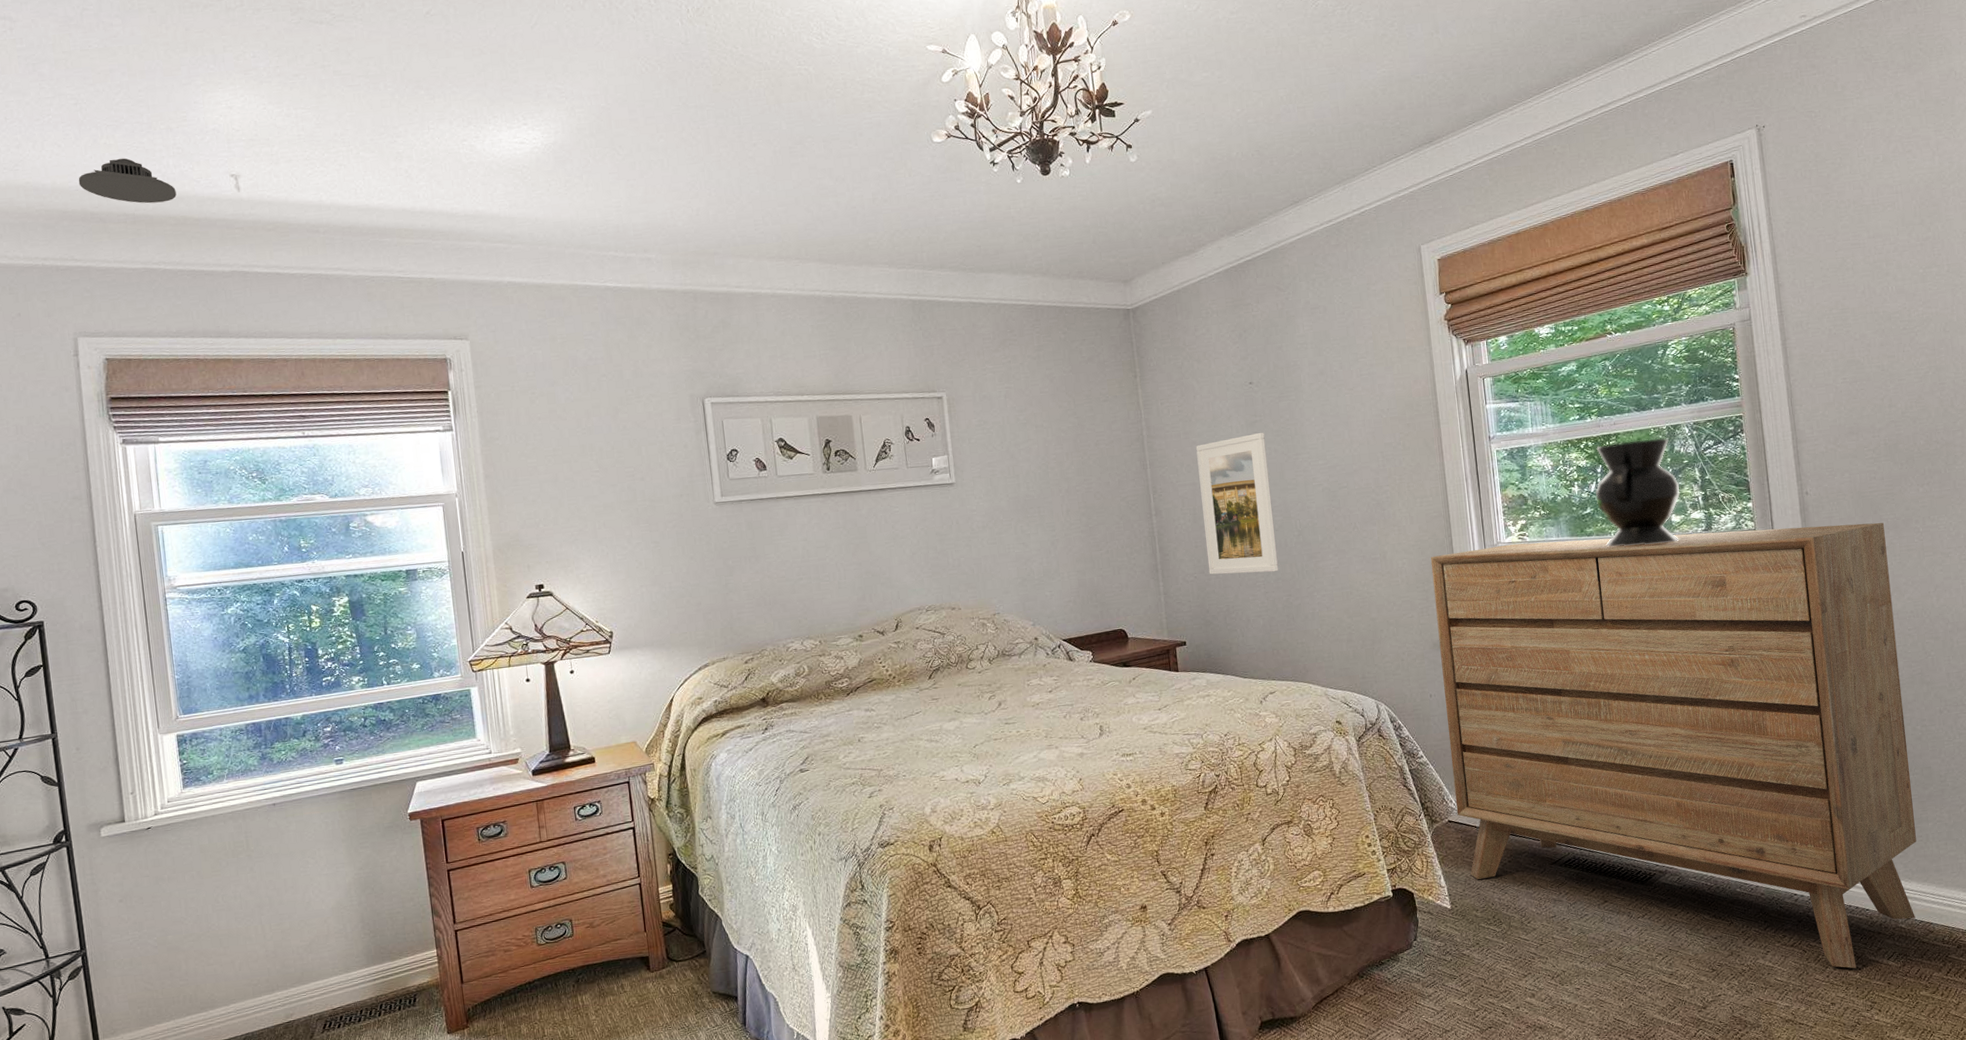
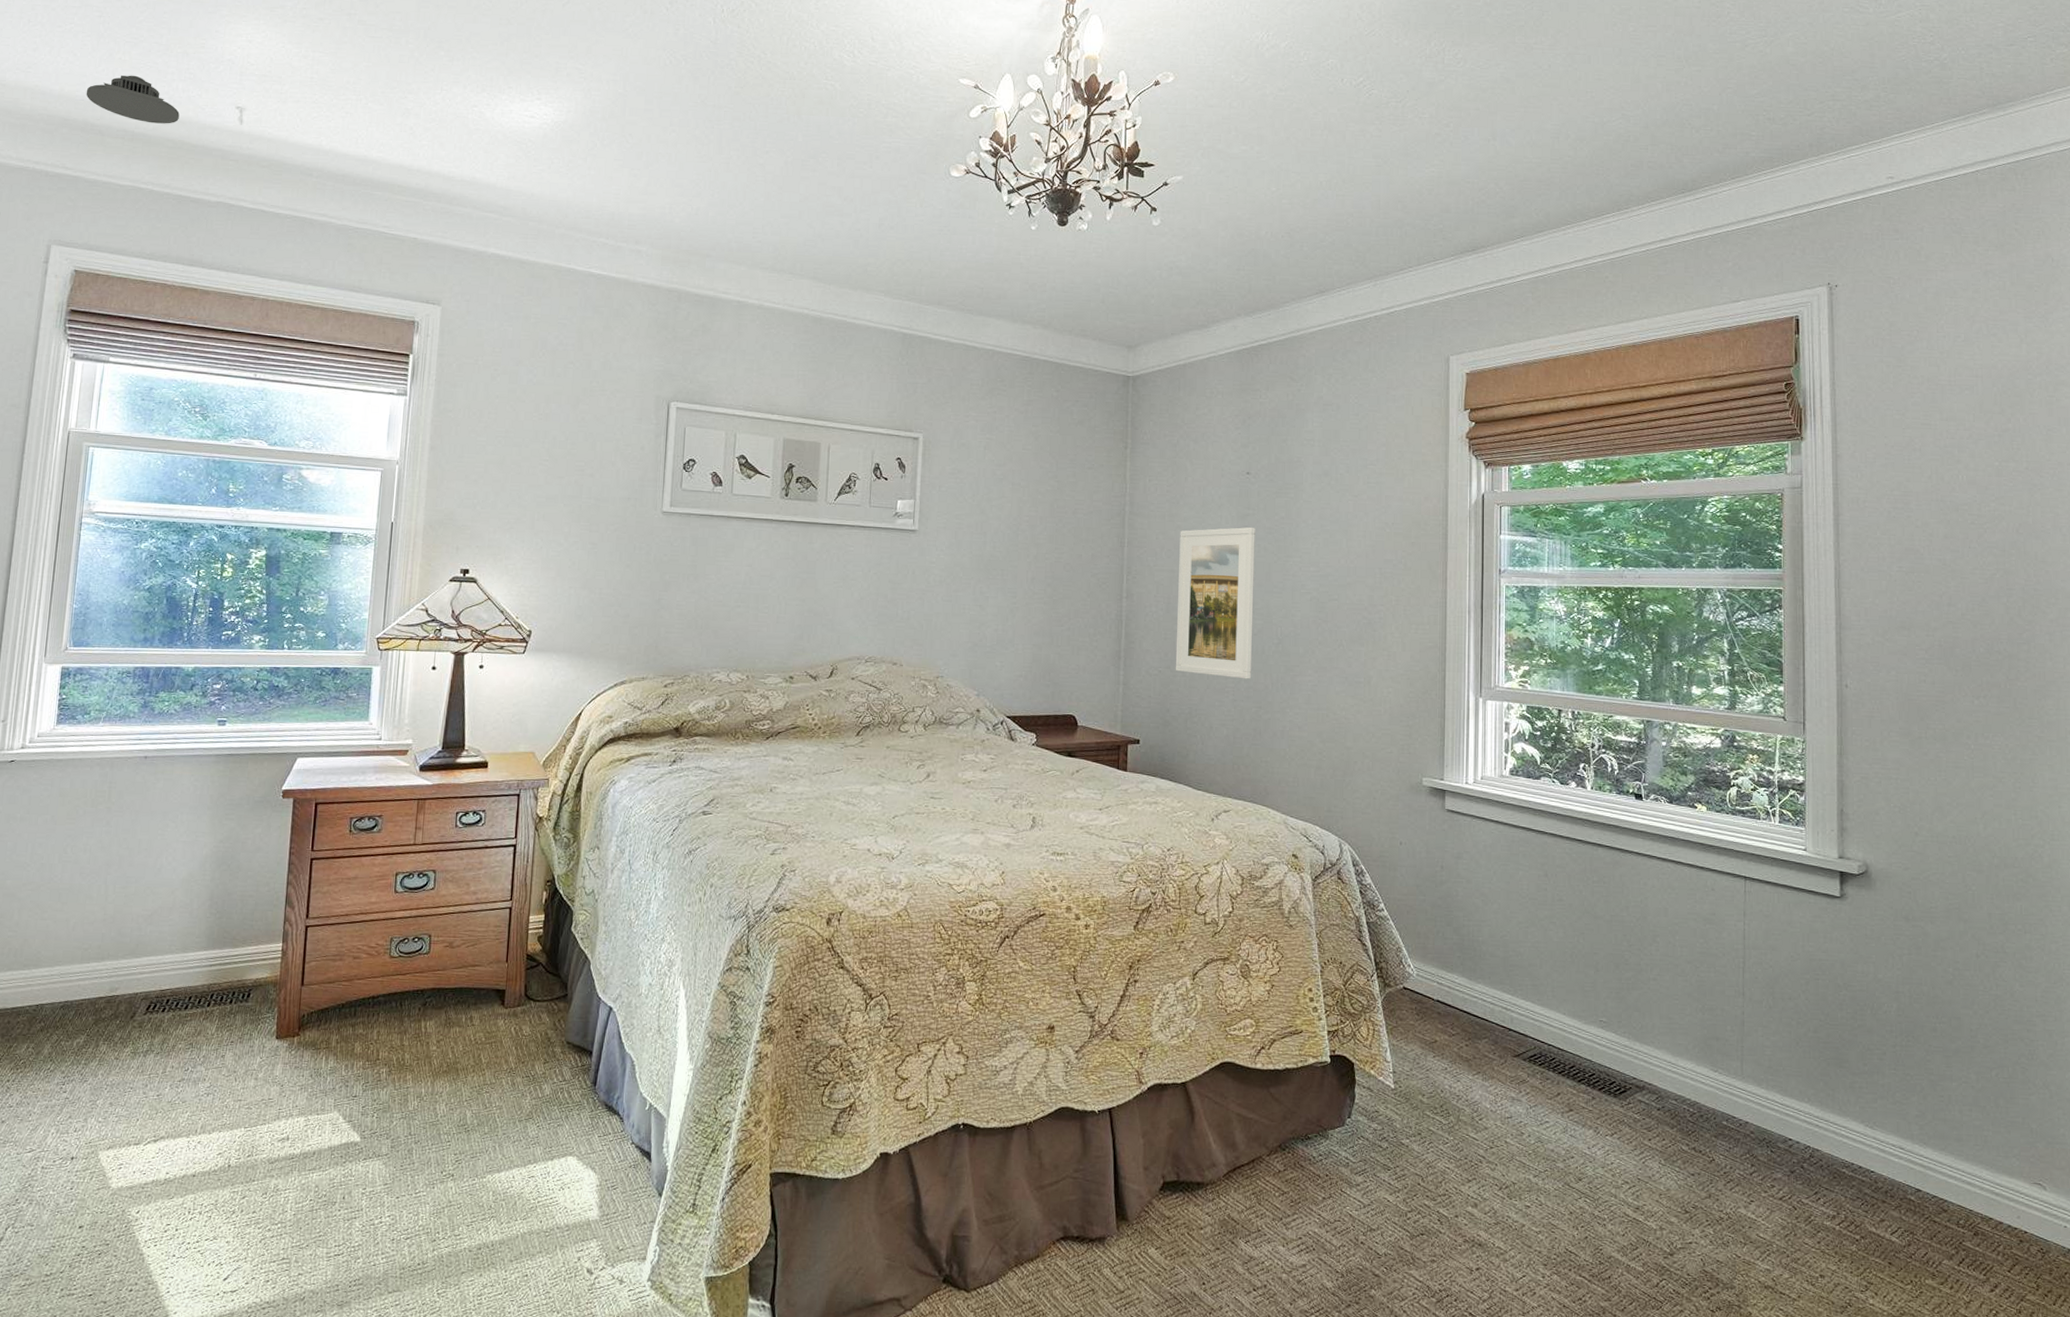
dresser: present [1430,522,1917,969] -> none [1414,689,1937,1239]
decorative vase: present [1595,437,1680,547] -> none [1609,598,1705,716]

